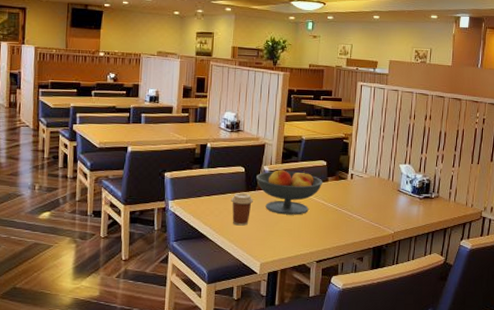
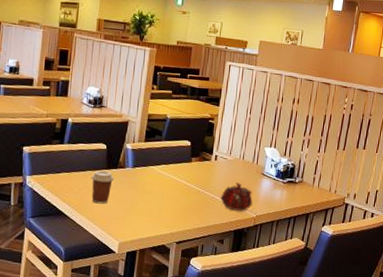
fruit bowl: present [256,170,323,215] -> none [118,148,186,195]
teapot: none [358,200,390,228] -> present [220,182,253,211]

